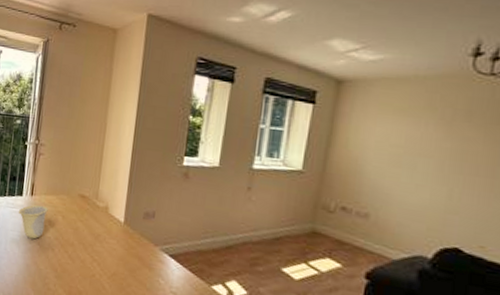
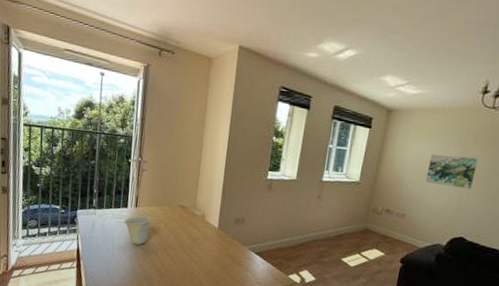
wall art: none [396,135,475,183] -> present [425,154,479,189]

